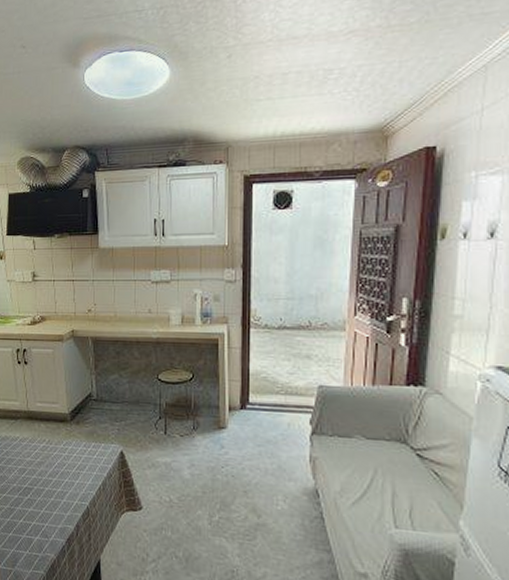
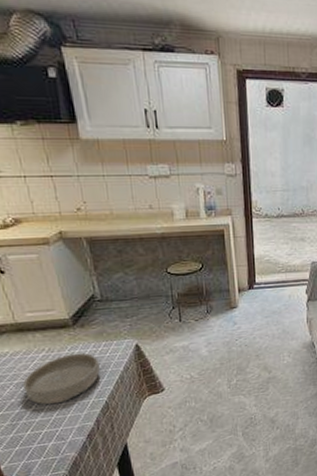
bowl: none [24,449,87,498] -> present [23,353,100,405]

